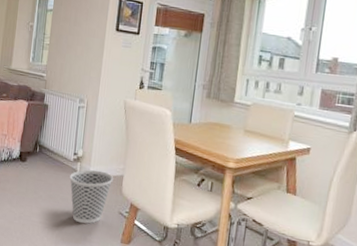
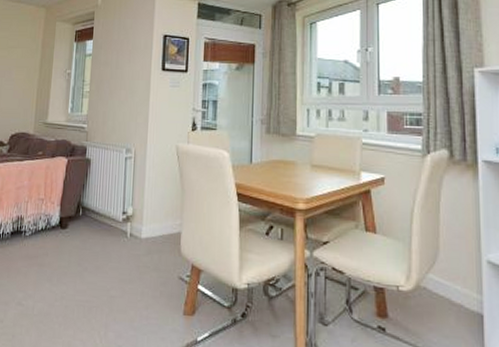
wastebasket: present [69,170,114,224] -> none [119,229,170,297]

